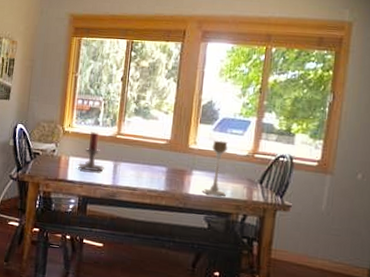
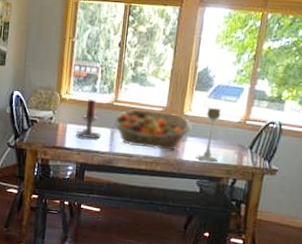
fruit basket: none [116,142,198,184] -> present [113,109,192,150]

